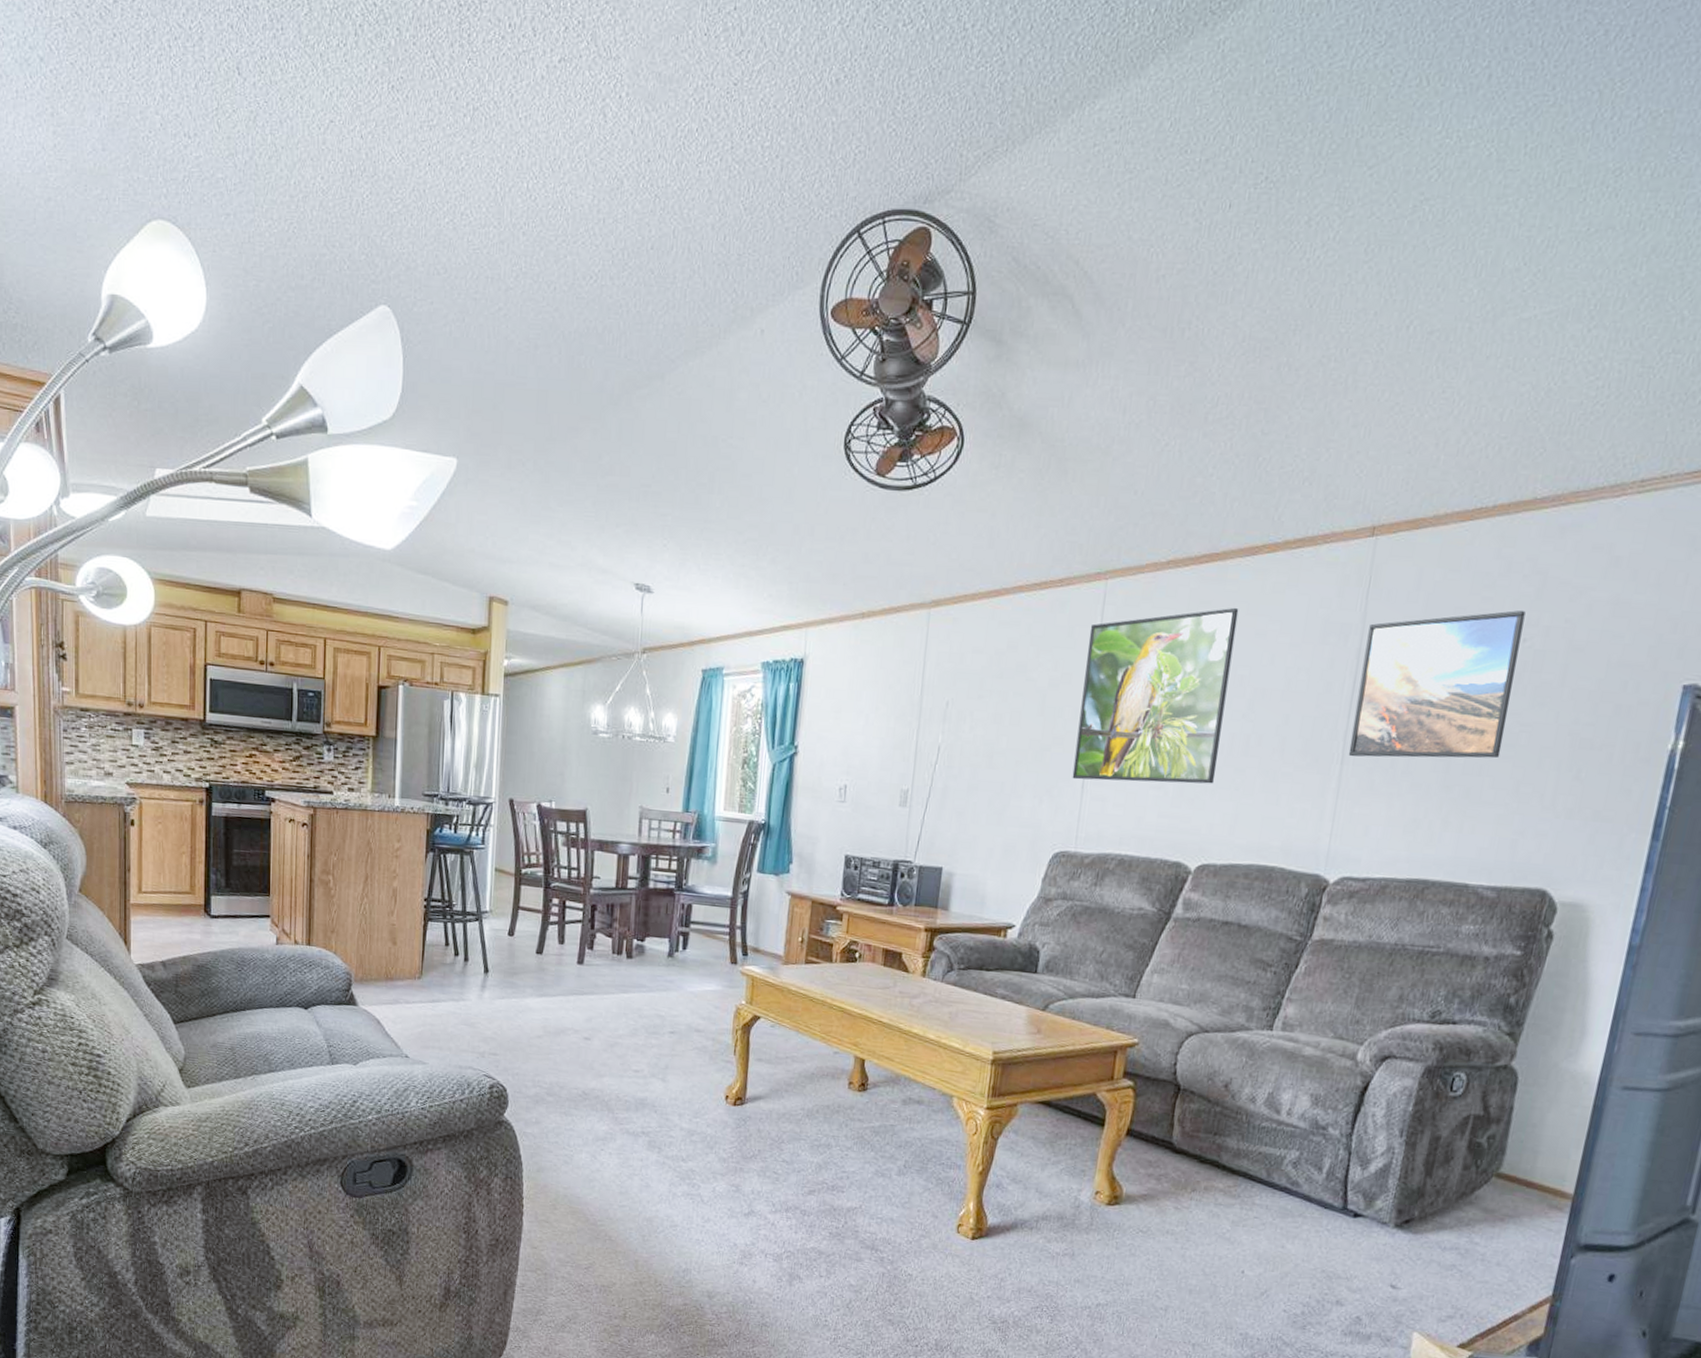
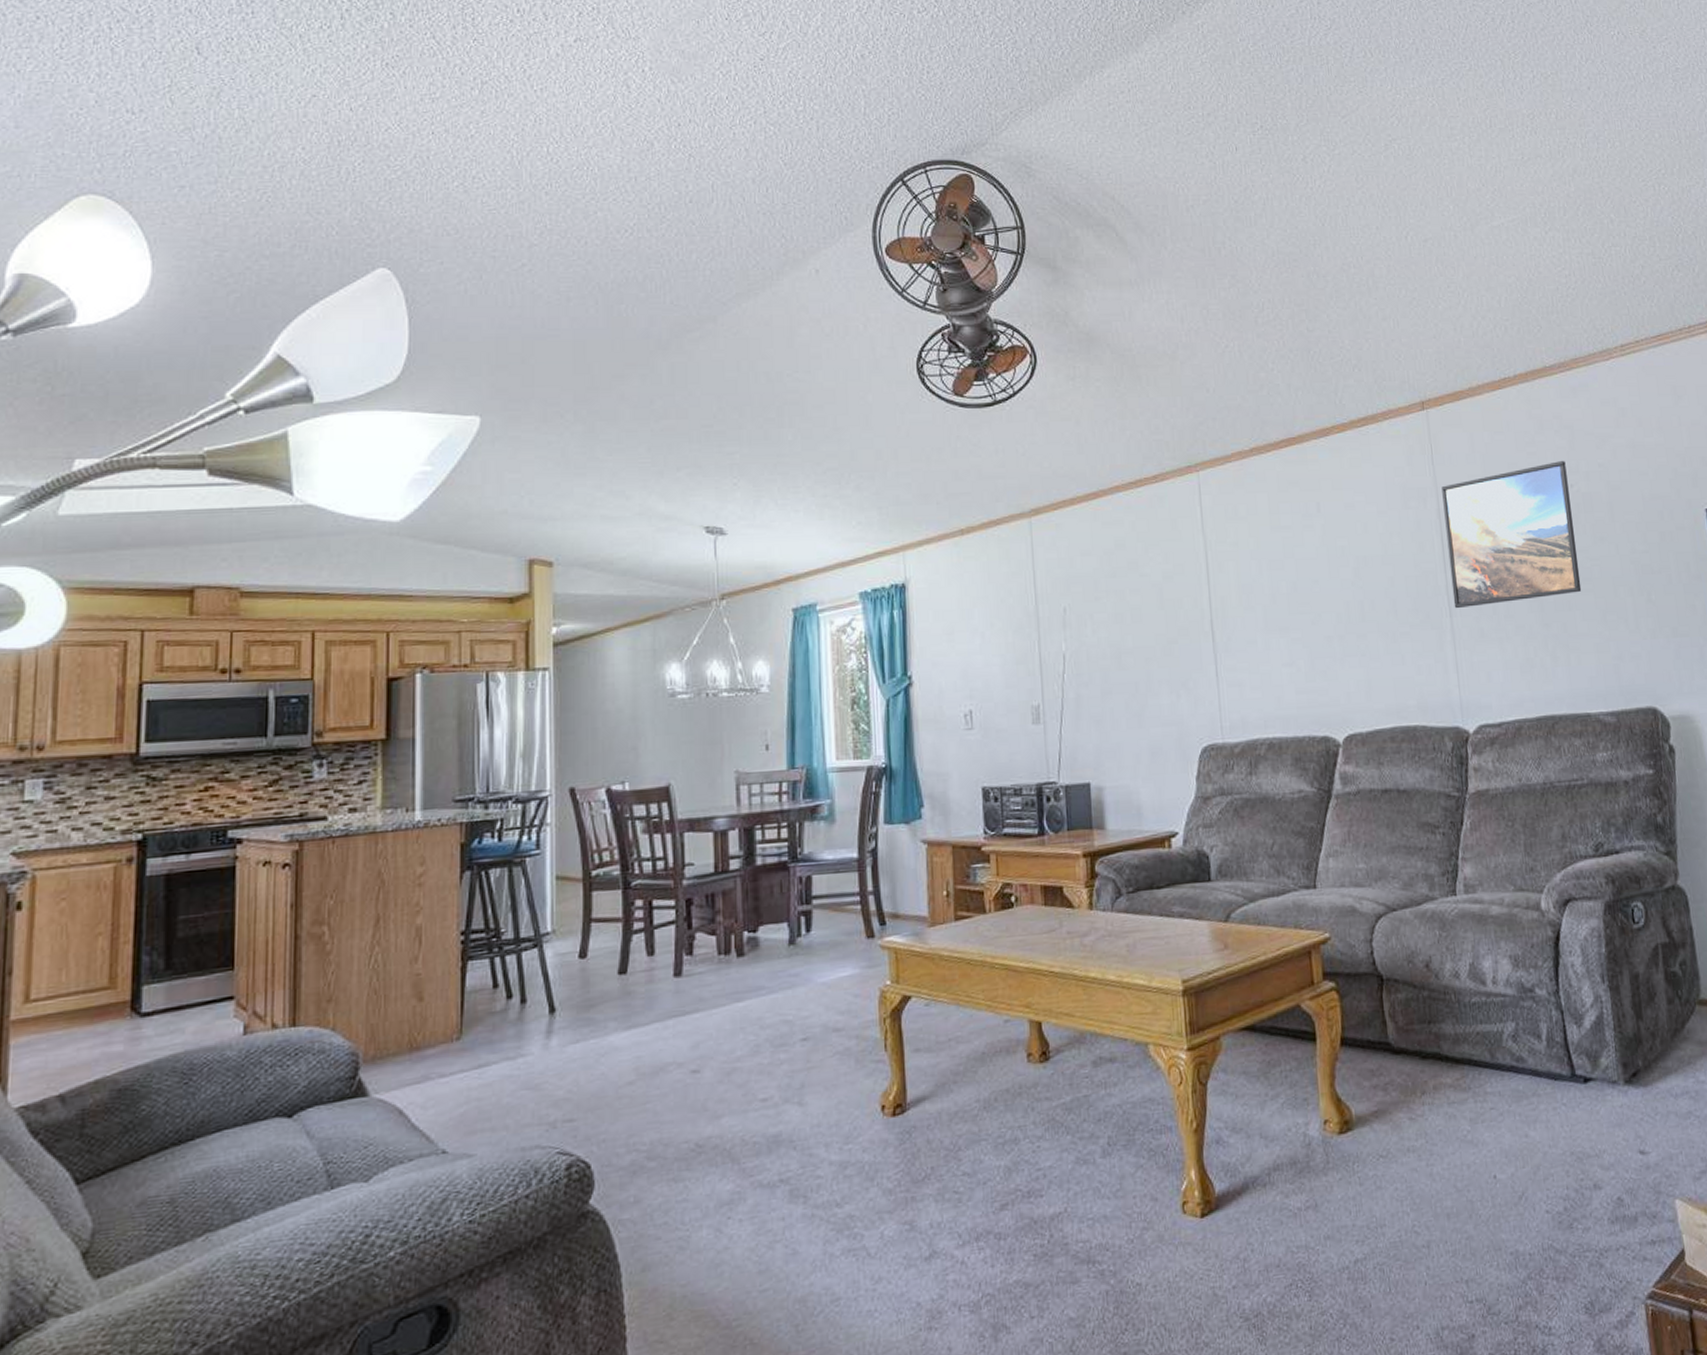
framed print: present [1072,607,1239,784] -> none [1192,484,1341,669]

